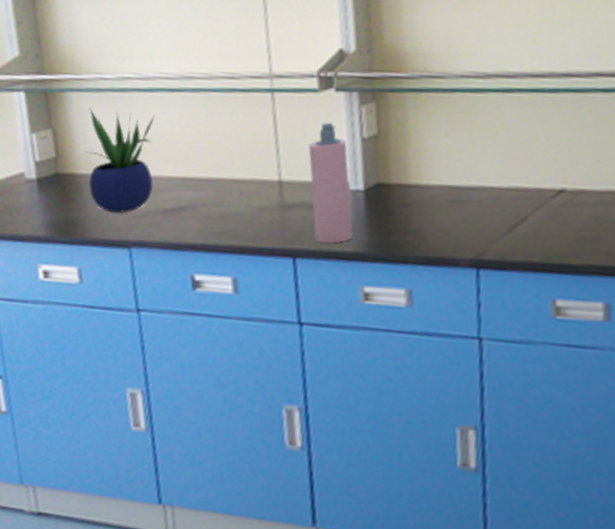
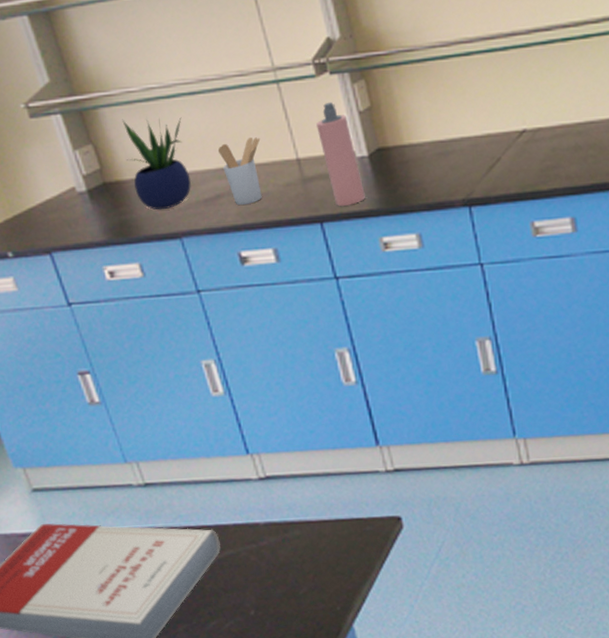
utensil holder: none [189,149,241,223] -> present [217,137,262,206]

